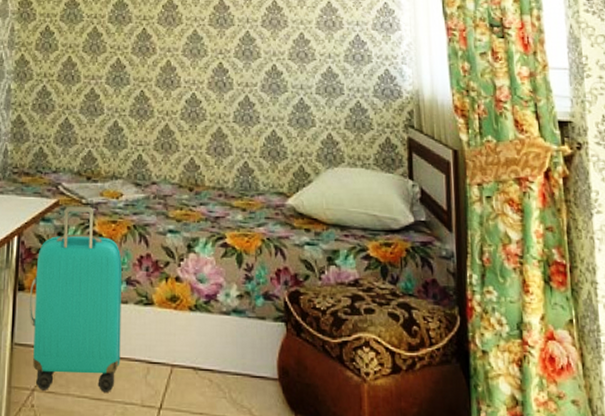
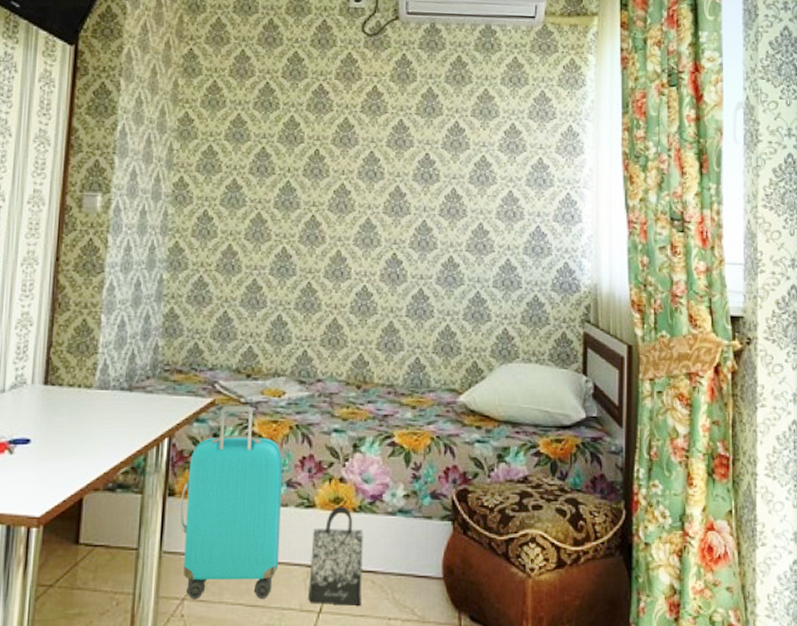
shopping bag: none [149,304,200,403] -> present [308,506,363,606]

